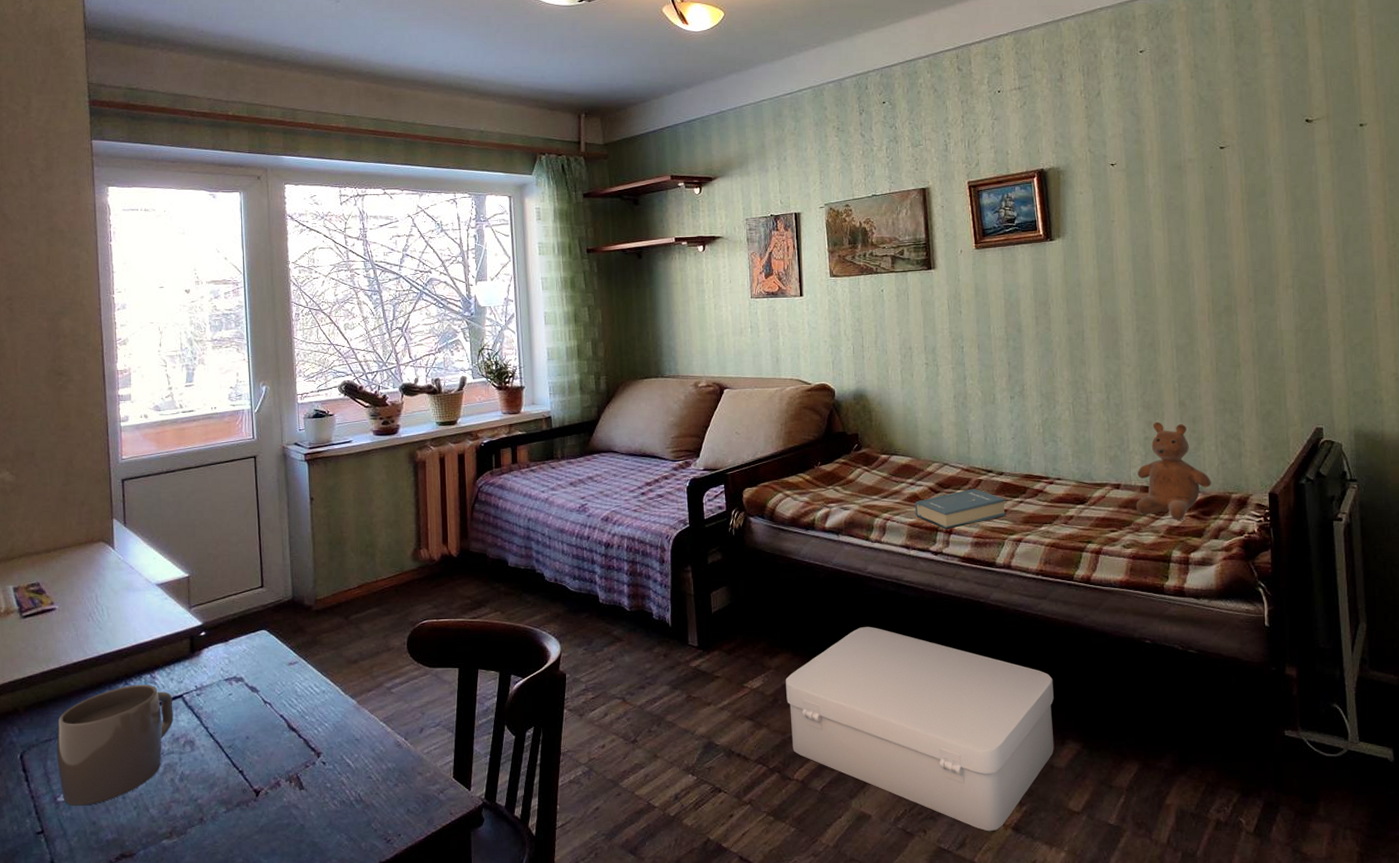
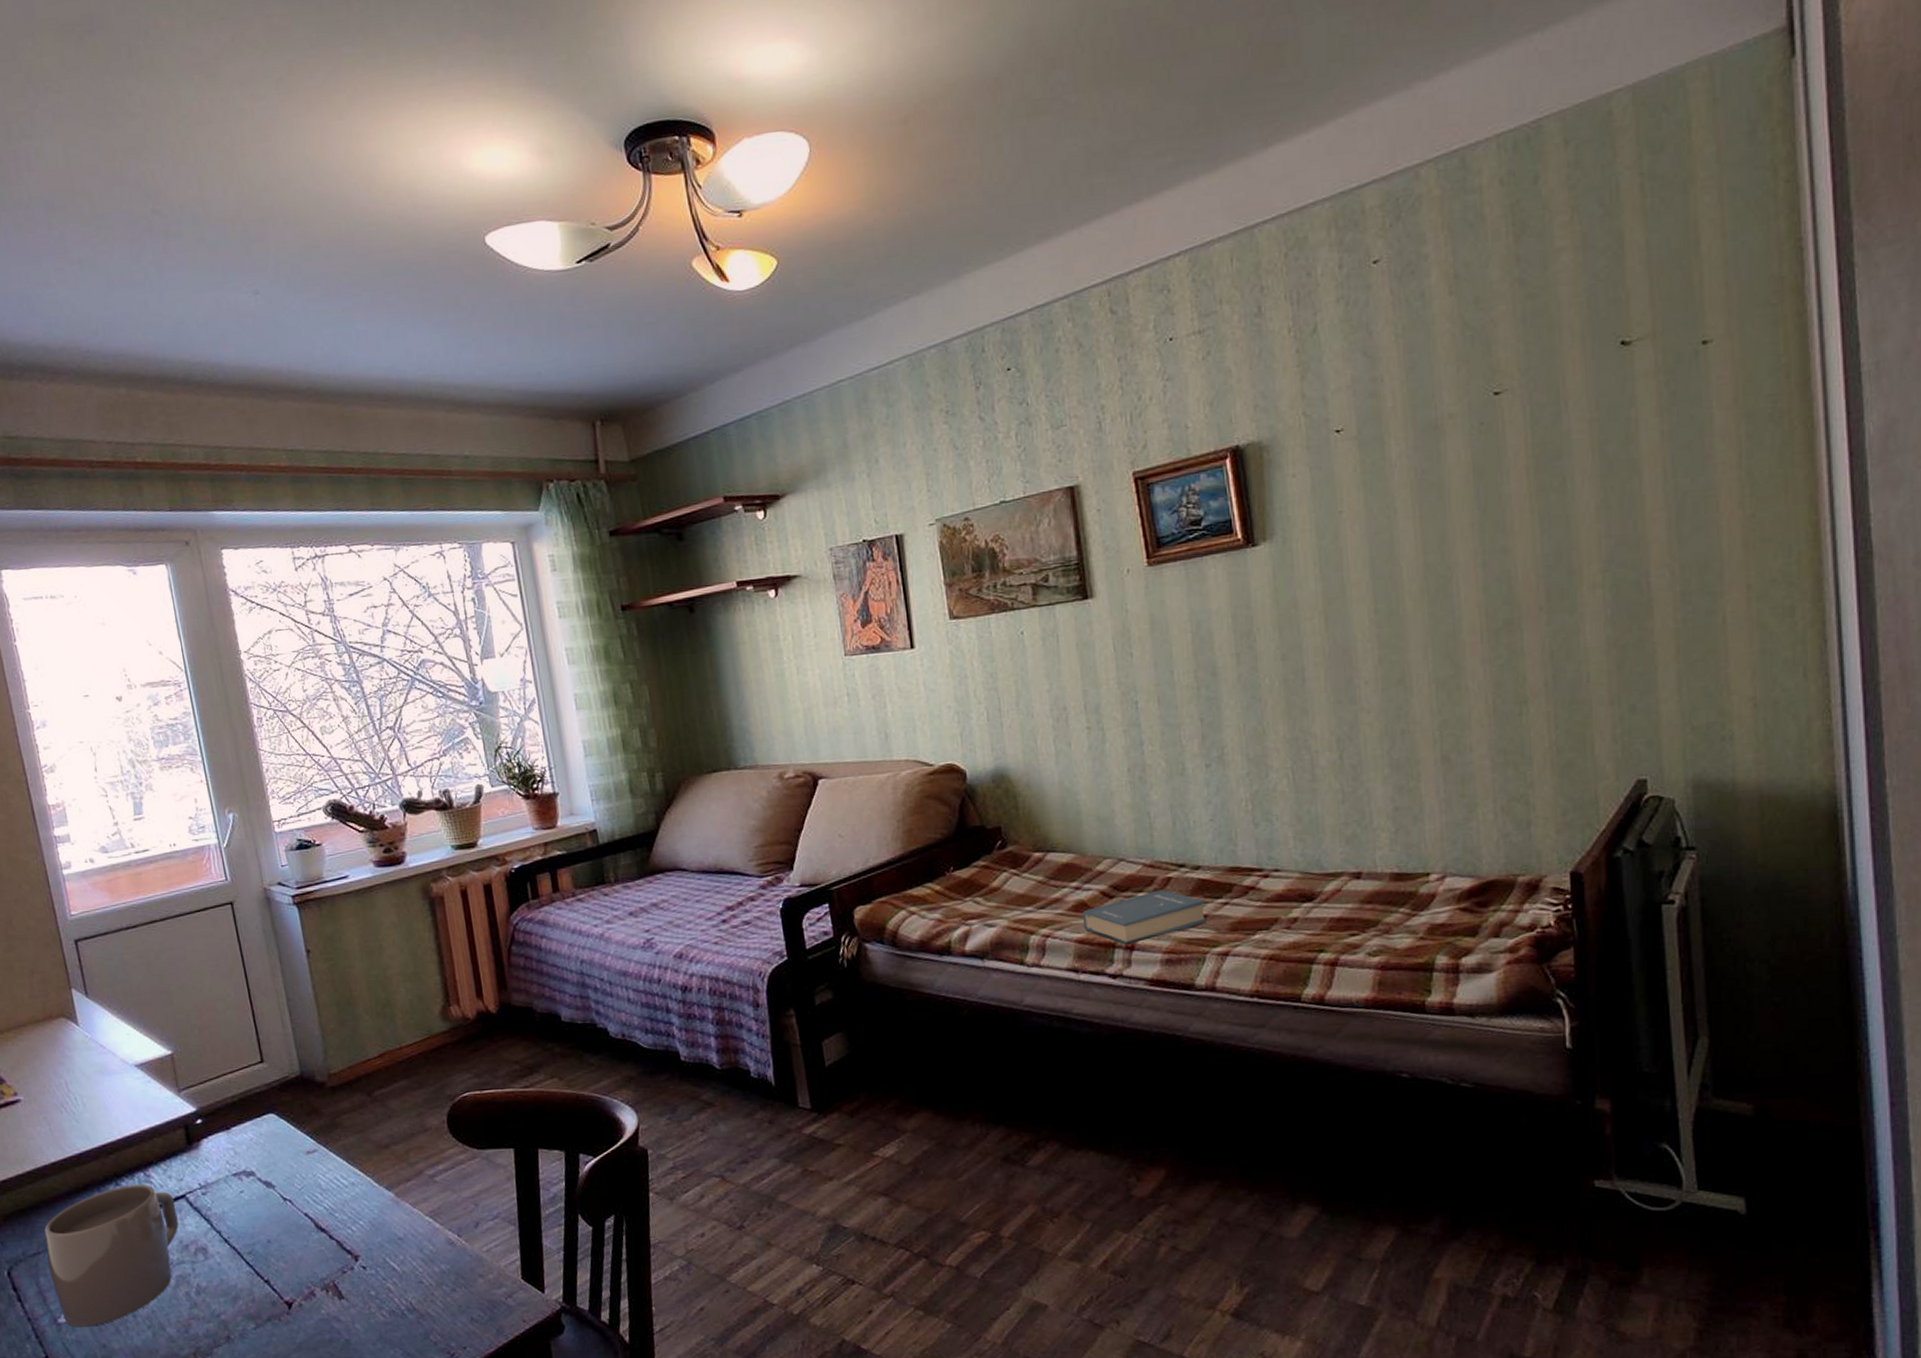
storage box: present [785,627,1055,832] -> none [926,1074,1283,1320]
teddy bear: present [1136,421,1211,520] -> none [1384,785,1489,916]

